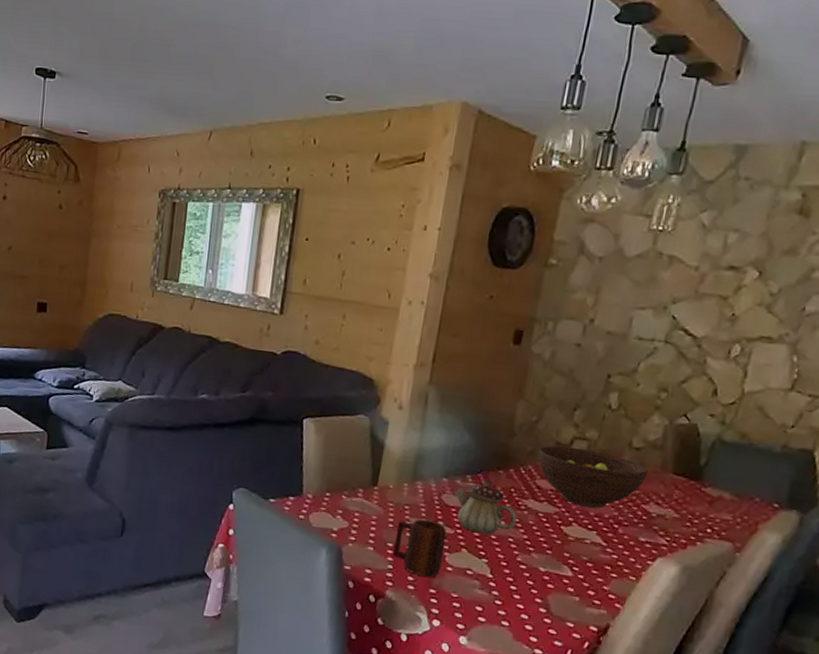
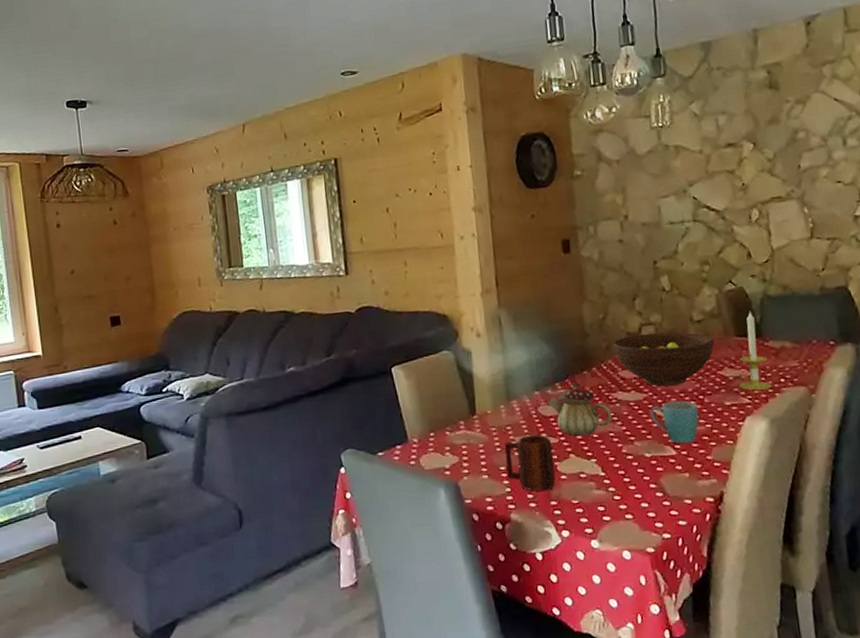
mug: none [556,522,609,569] -> present [650,400,699,444]
candle: none [659,451,700,536] -> present [738,310,772,391]

